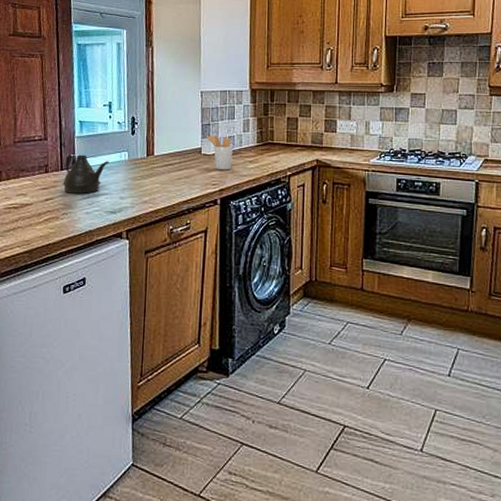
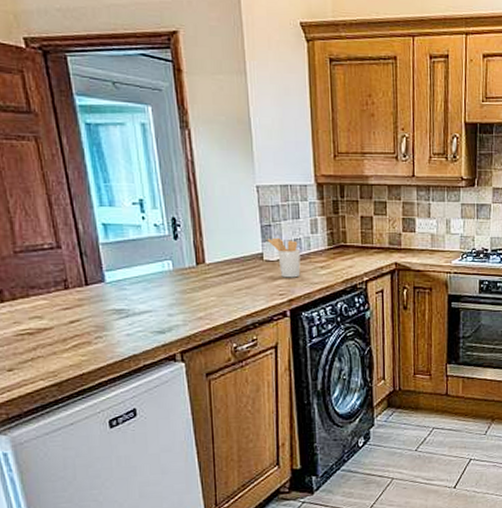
teapot: present [62,154,110,194] -> none [90,265,150,313]

